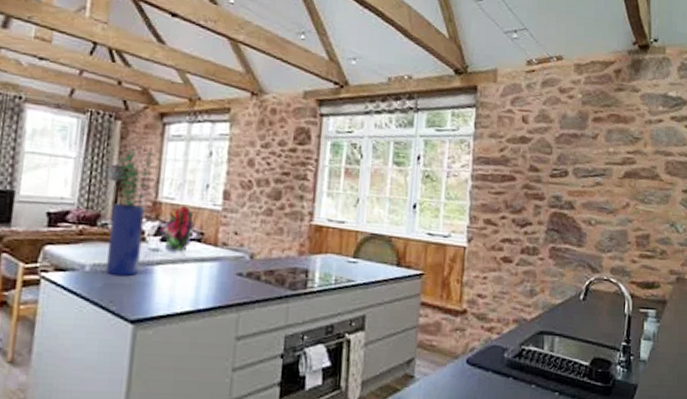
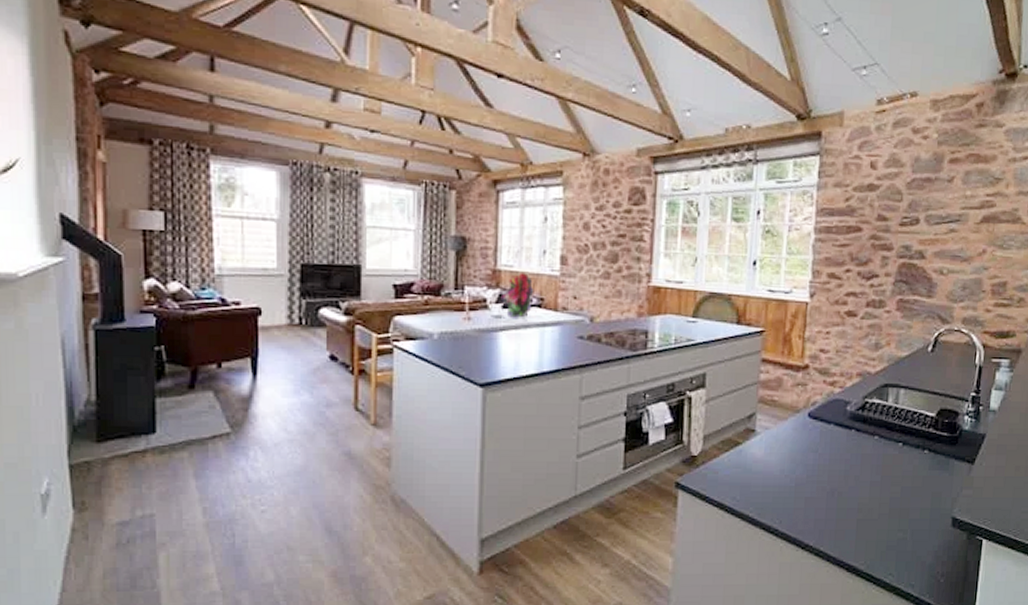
vase: present [106,144,154,277] -> none [453,213,490,344]

